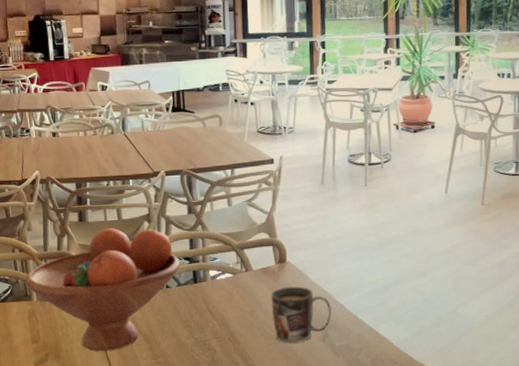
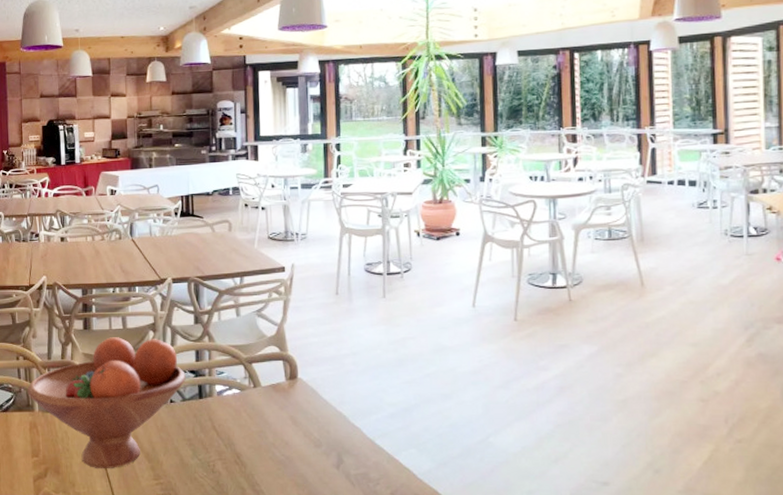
mug: present [271,286,332,344] -> none [280,406,347,469]

